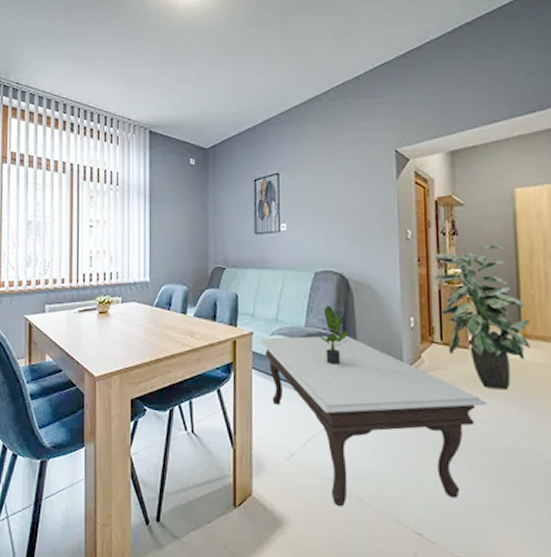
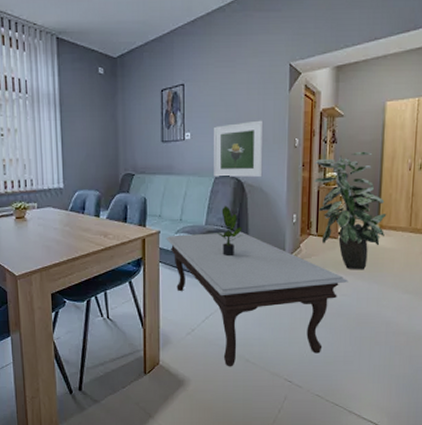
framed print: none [312,210,371,274] -> present [214,120,264,178]

